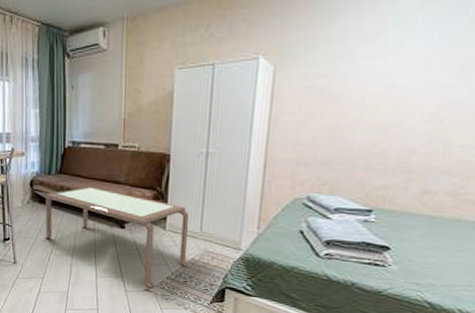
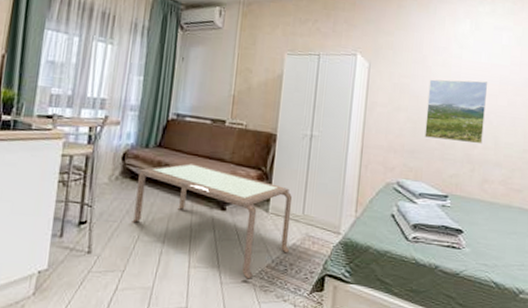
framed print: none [344,70,441,149] -> present [424,79,488,145]

